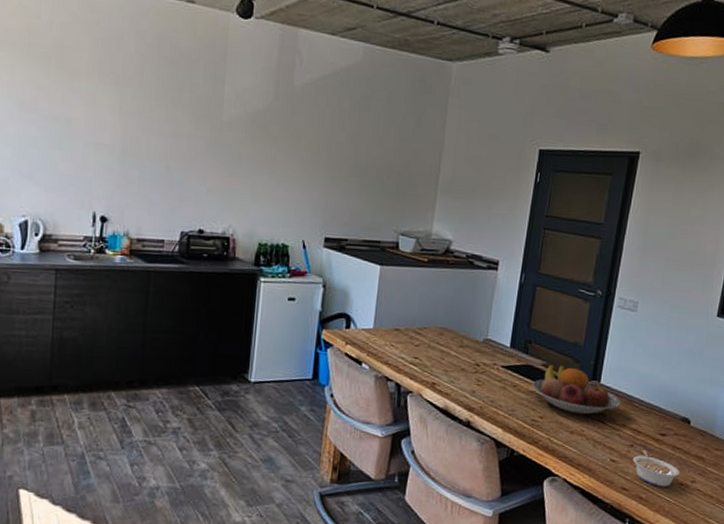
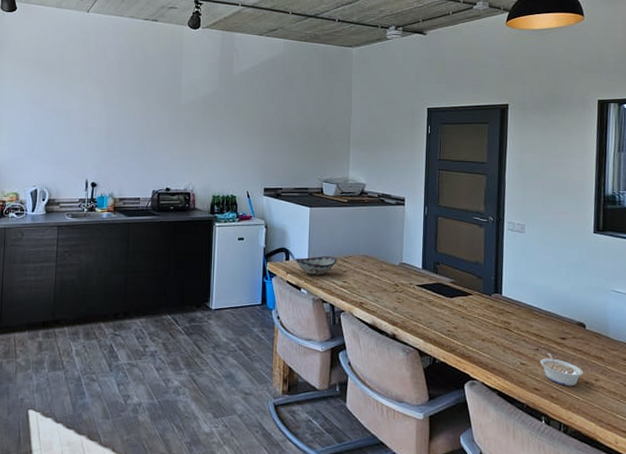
decorative bowl: none [356,326,409,349] -> present [294,256,337,275]
fruit bowl: present [531,364,620,415] -> none [443,282,522,324]

